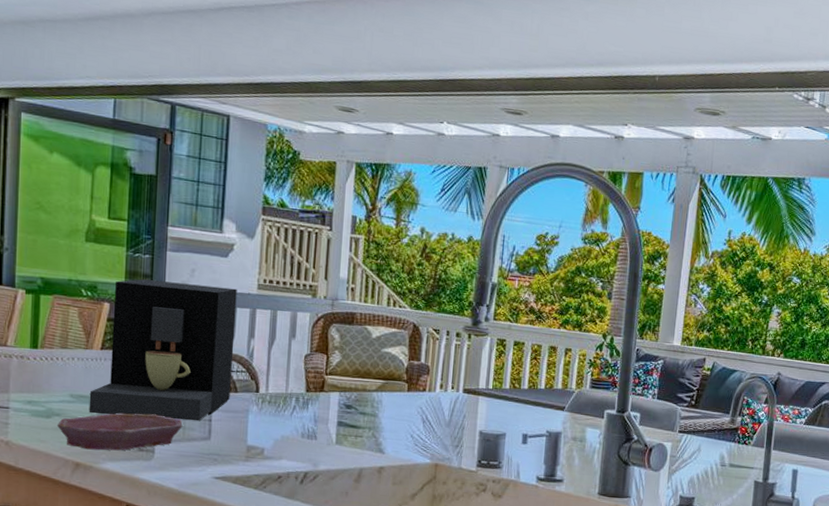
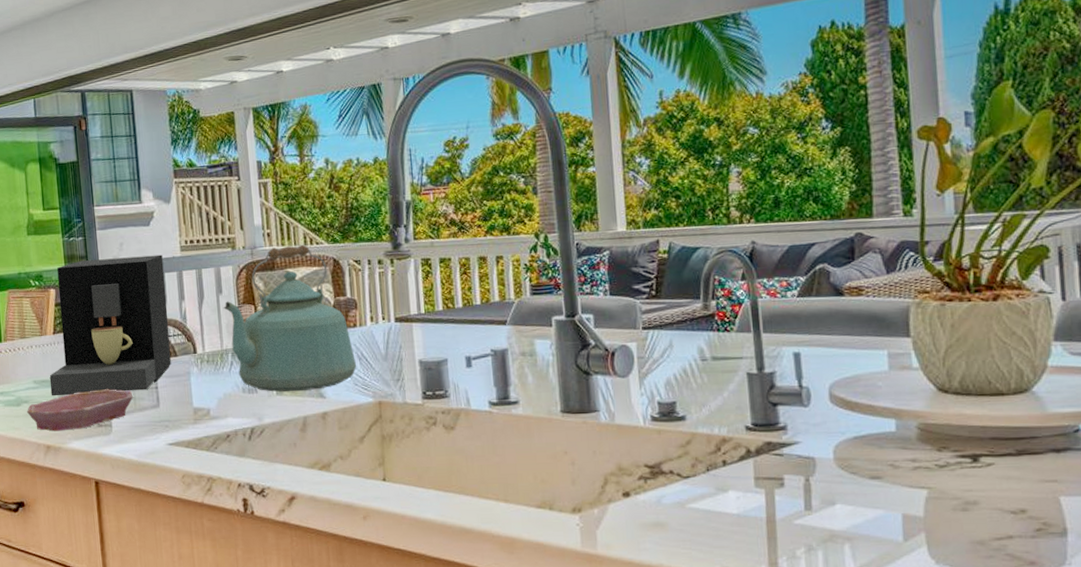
kettle: none [294,303,420,445] -> present [223,244,357,392]

